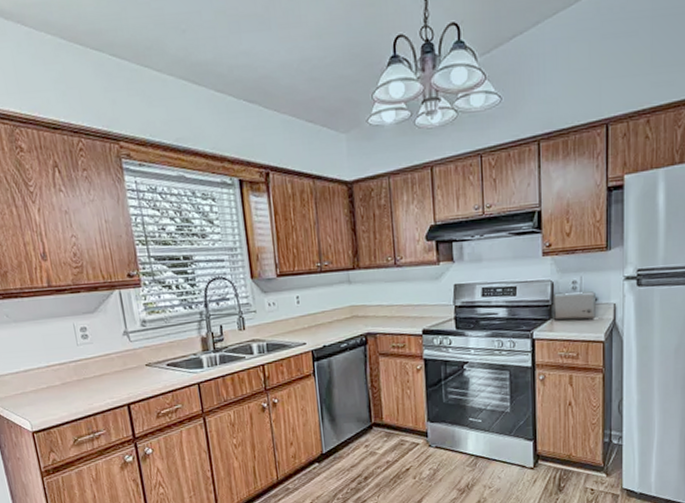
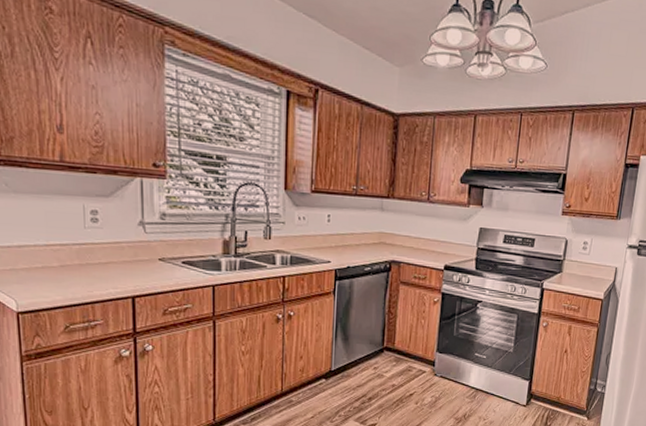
toaster: present [552,291,598,322] -> none [562,250,603,280]

